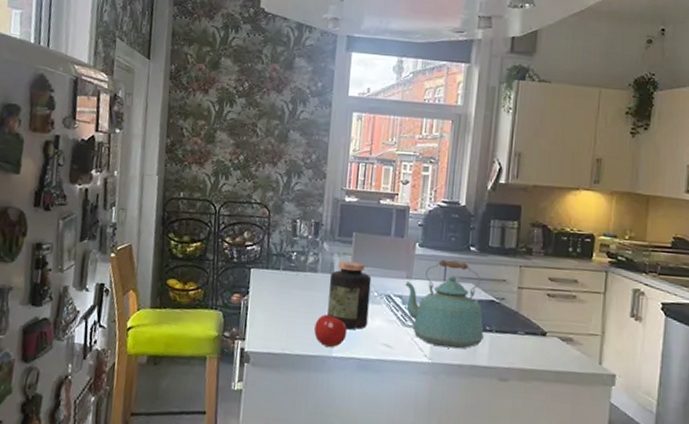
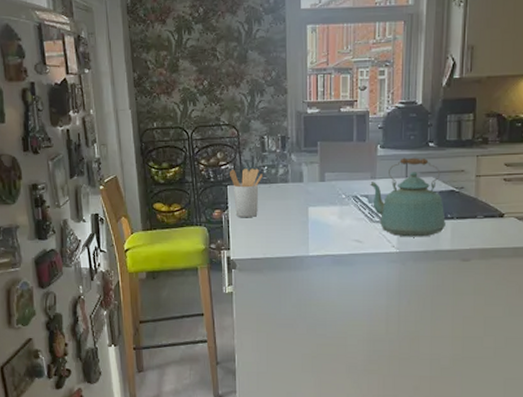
utensil holder: none [255,251,291,307] -> present [230,168,263,218]
fruit: present [314,312,347,347] -> none [291,217,320,247]
jar: present [327,261,372,329] -> none [300,169,339,229]

